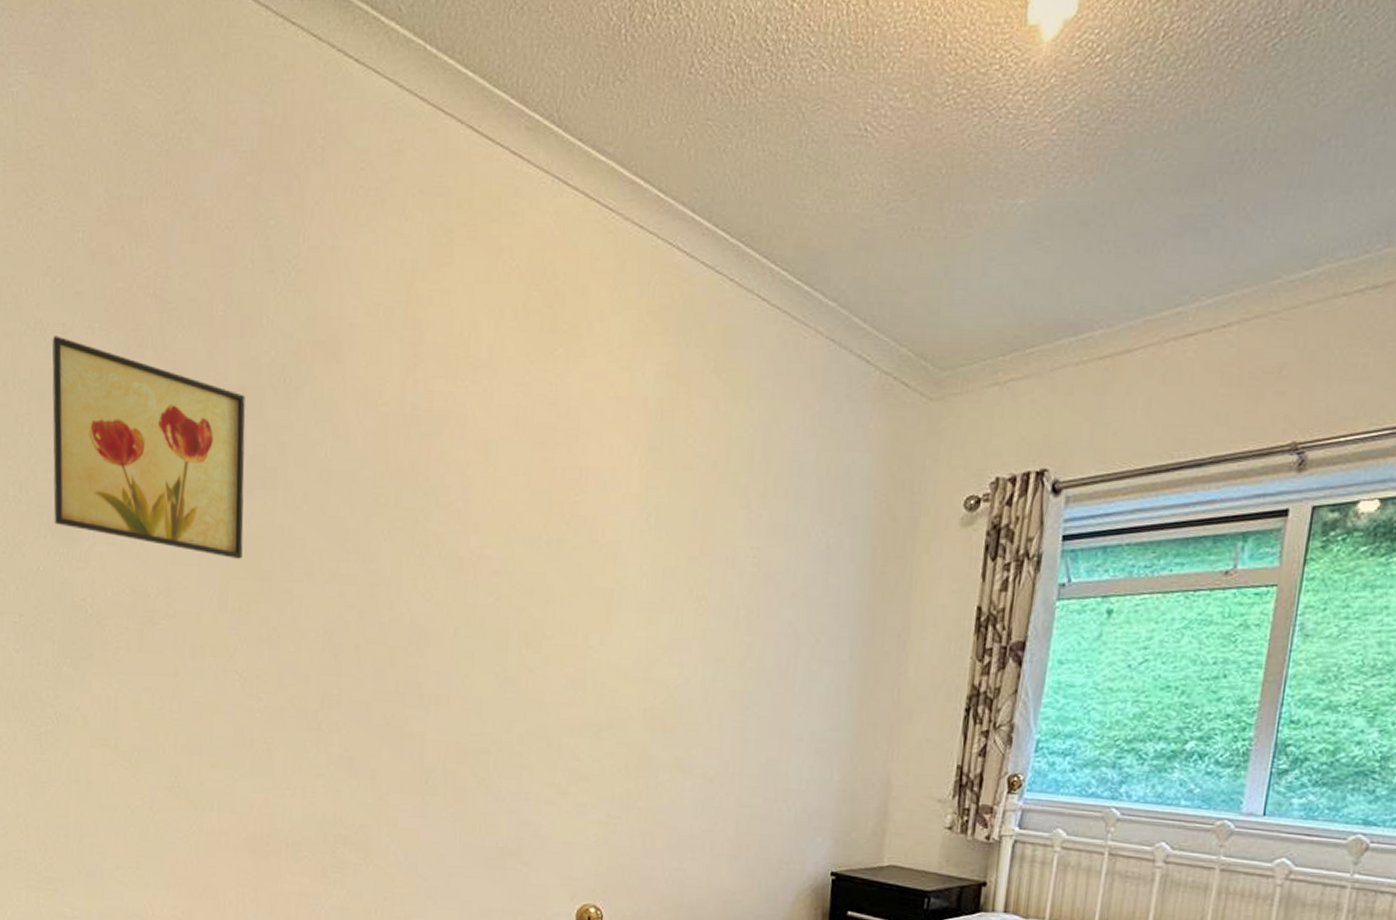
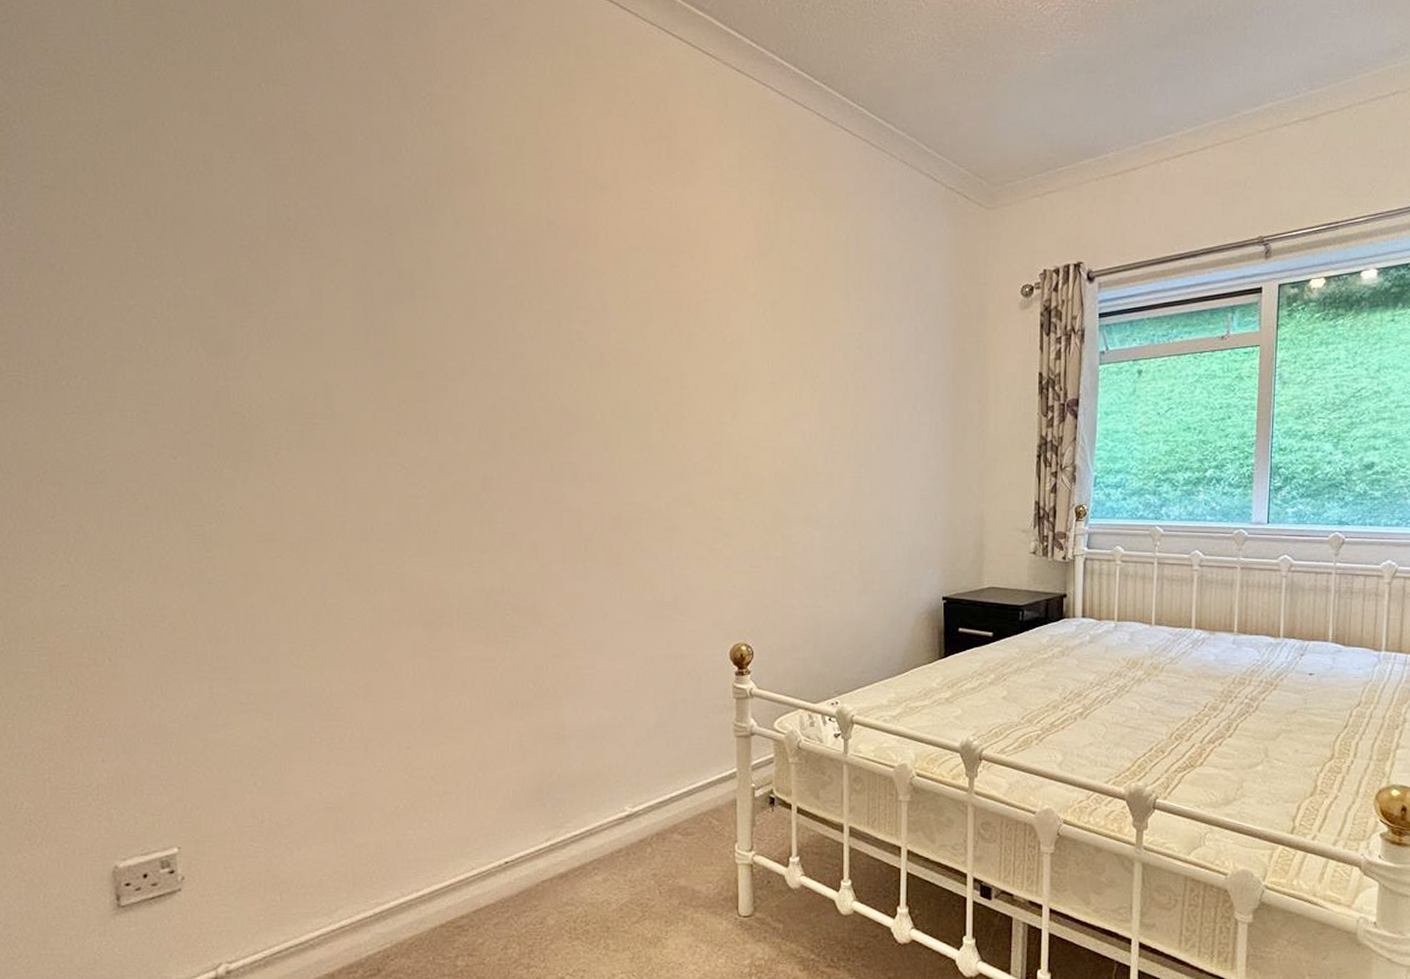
wall art: present [52,336,245,559] -> none [193,165,397,362]

